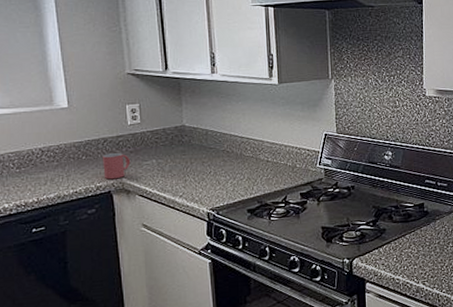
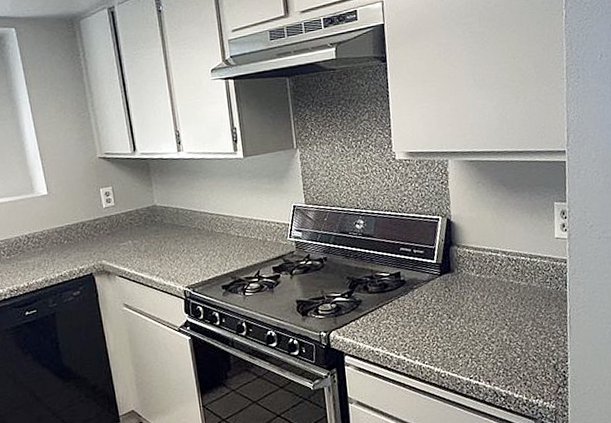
mug: present [103,153,131,180] -> none [83,236,109,262]

